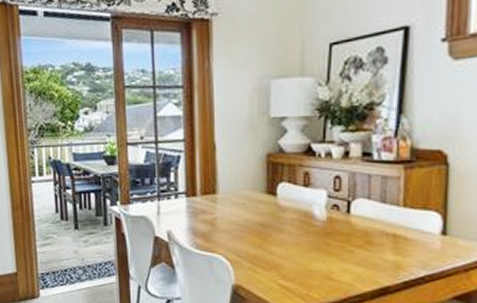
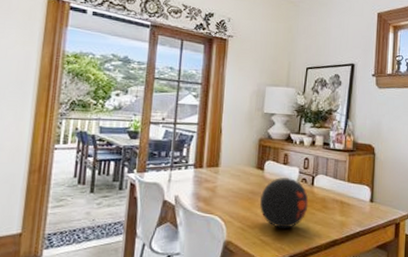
decorative ball: none [274,205,344,271] -> present [259,178,309,228]

